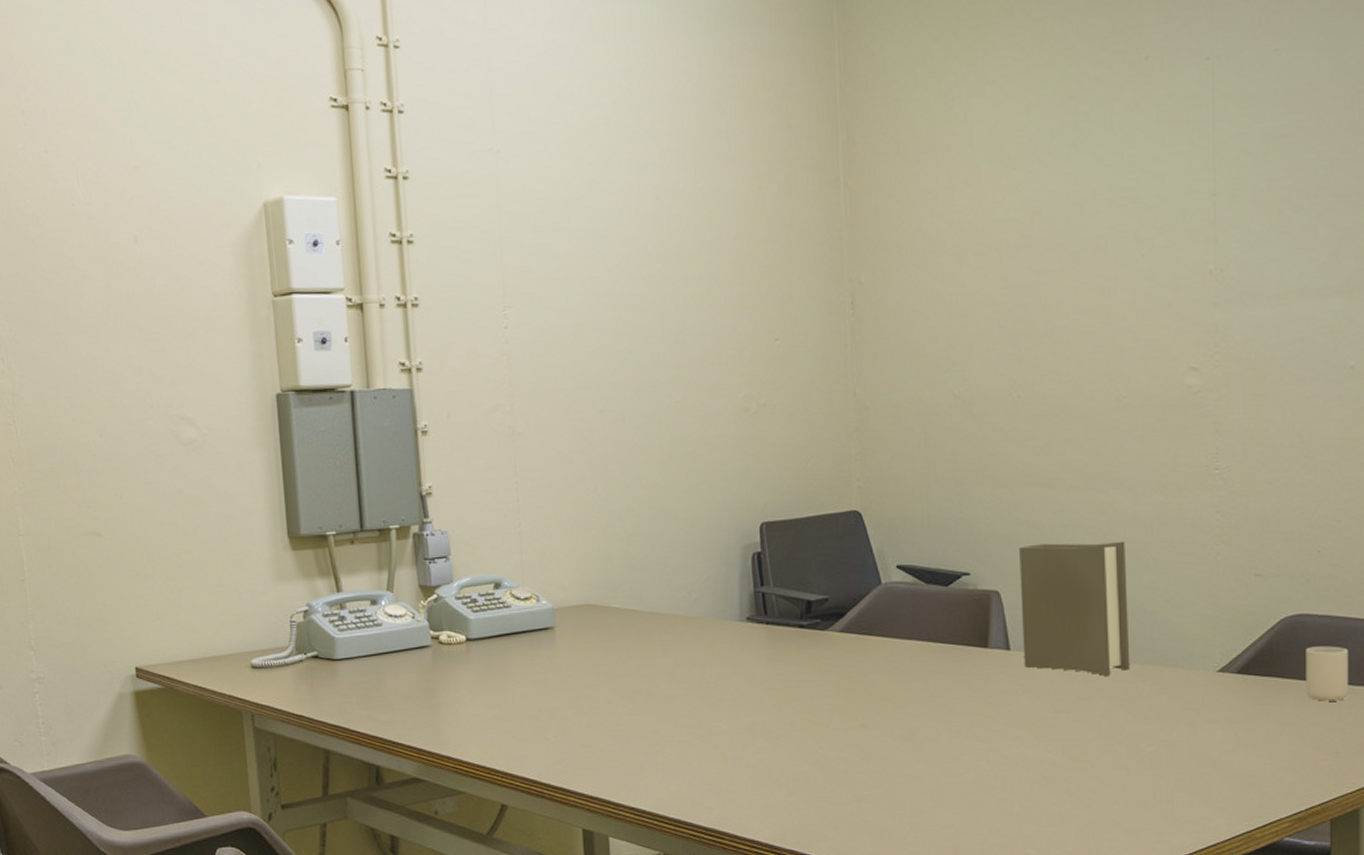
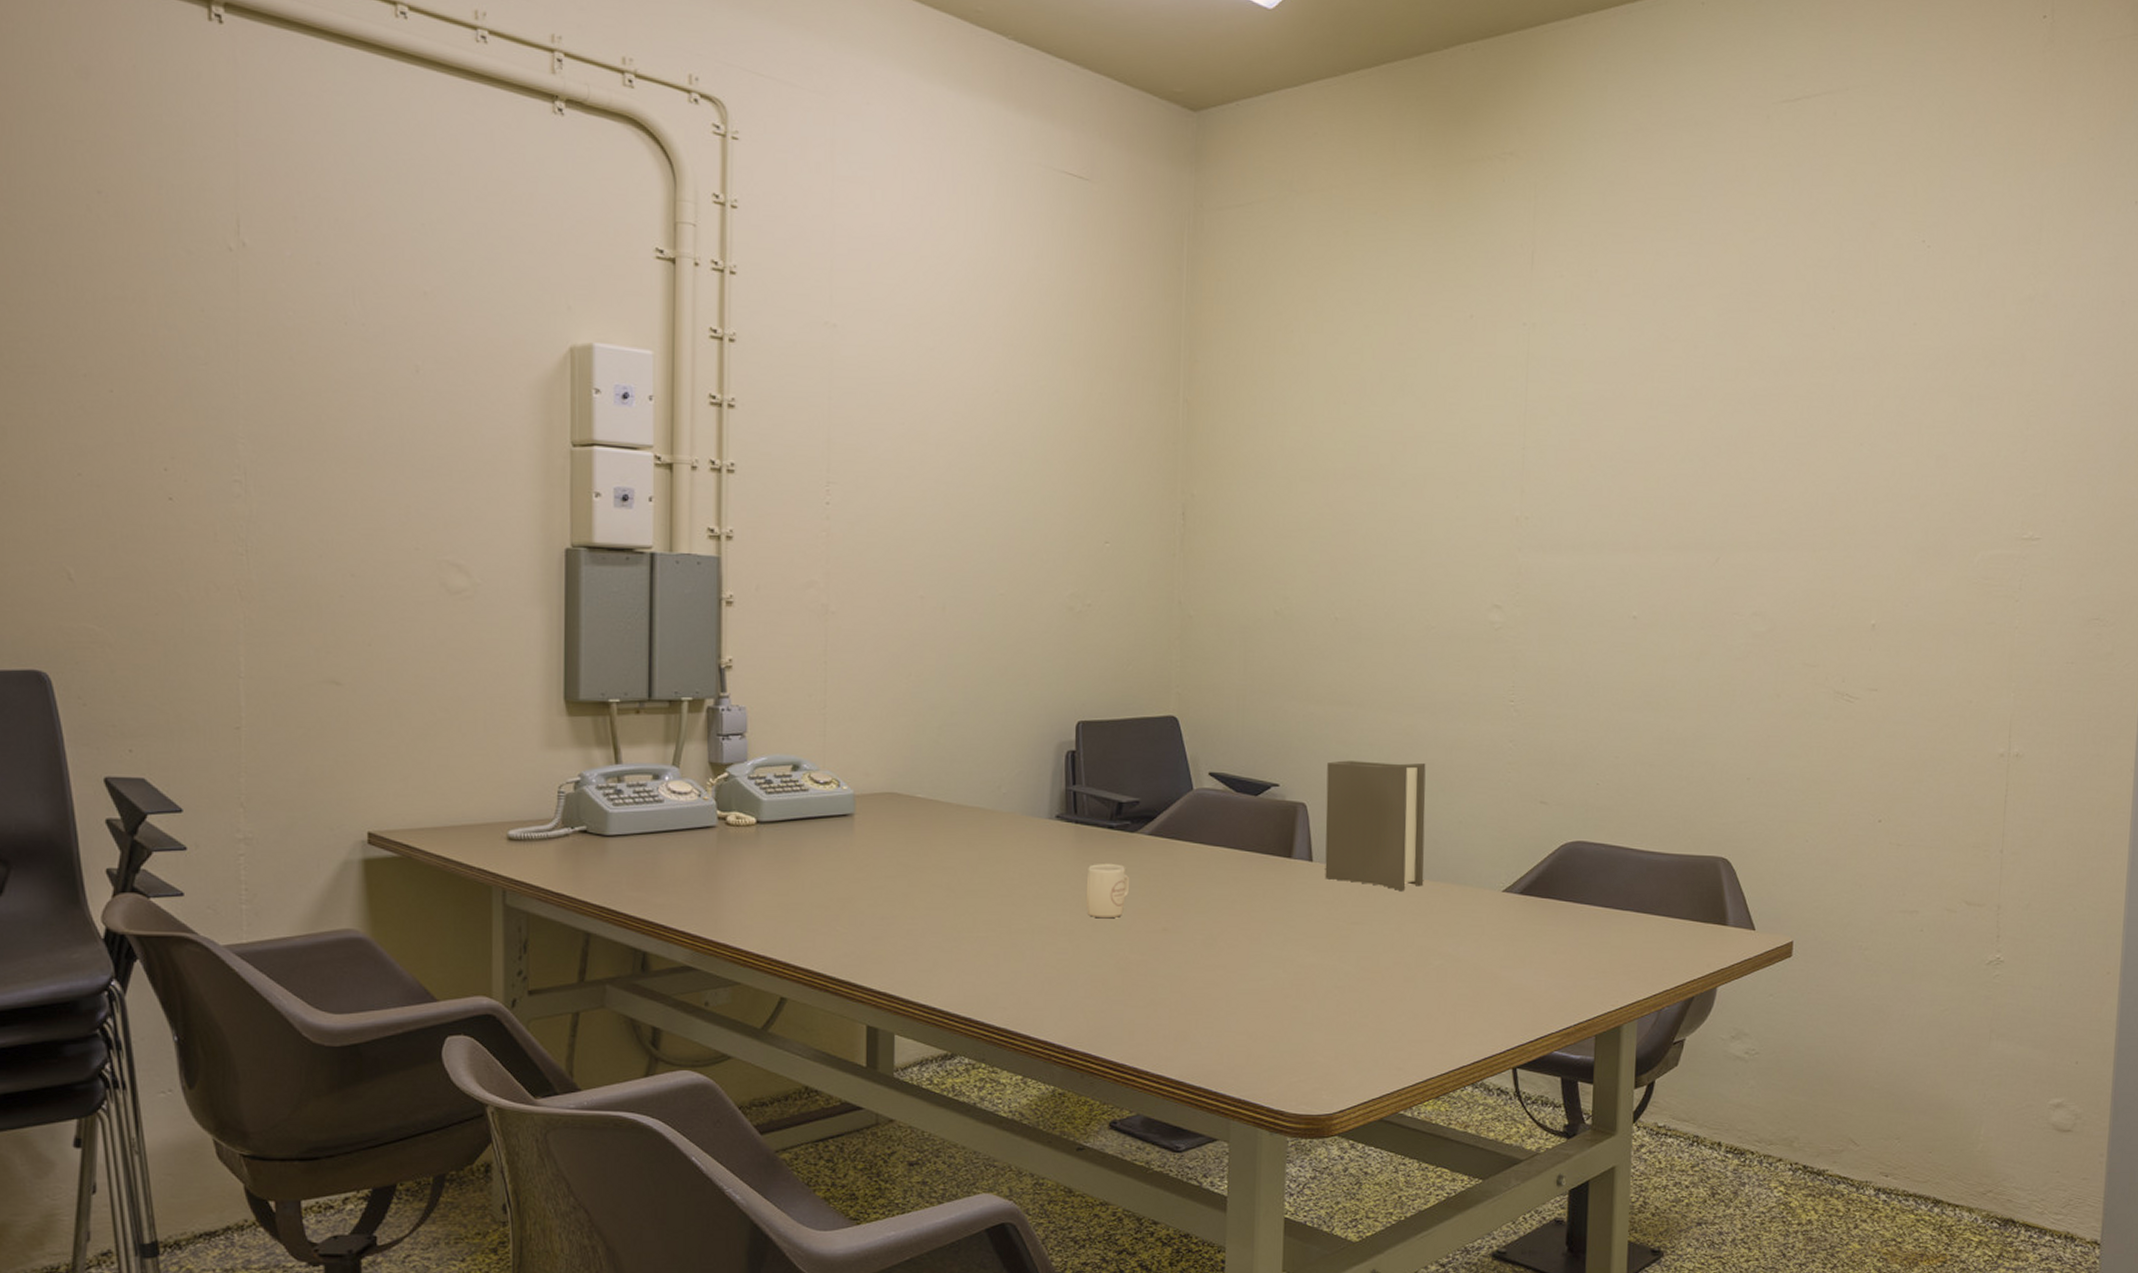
mug: none [781,663,825,718] -> present [1085,864,1130,919]
cup: present [1306,646,1349,701] -> none [1580,872,1619,924]

